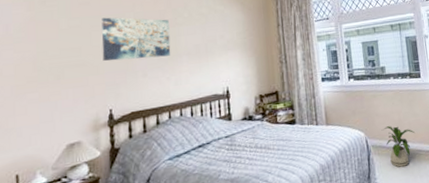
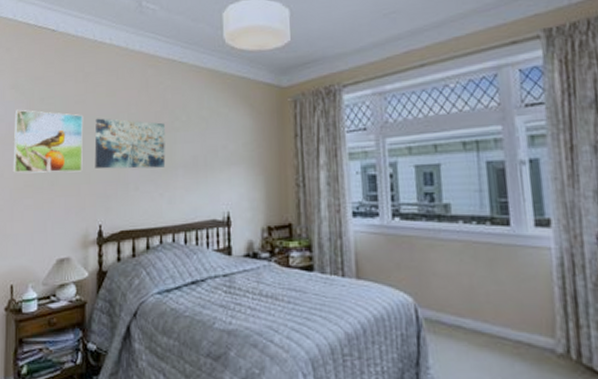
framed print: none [12,11,90,71] -> present [13,109,84,173]
house plant: present [381,126,415,167] -> none [440,293,496,358]

